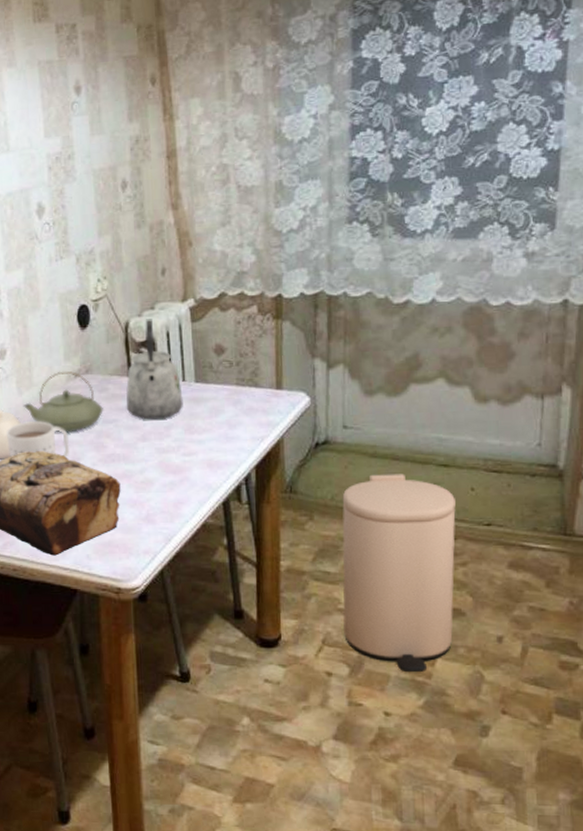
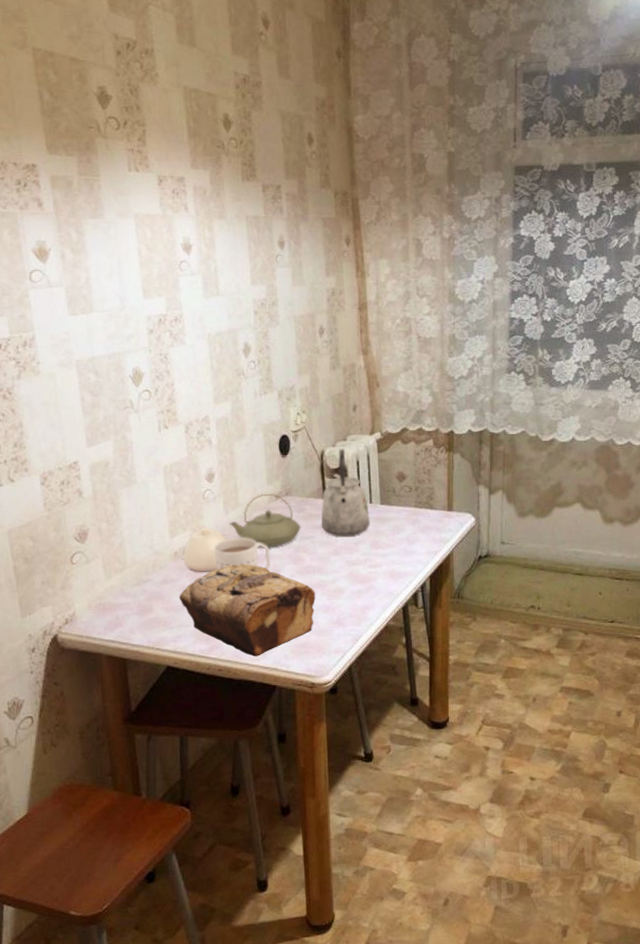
pedal bin: present [342,474,456,673] -> none [499,581,588,744]

